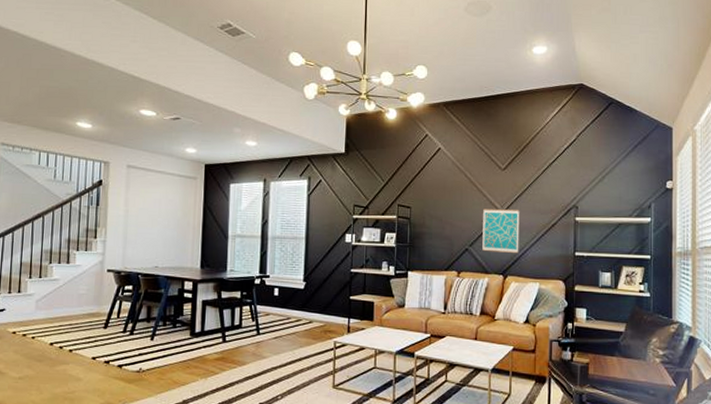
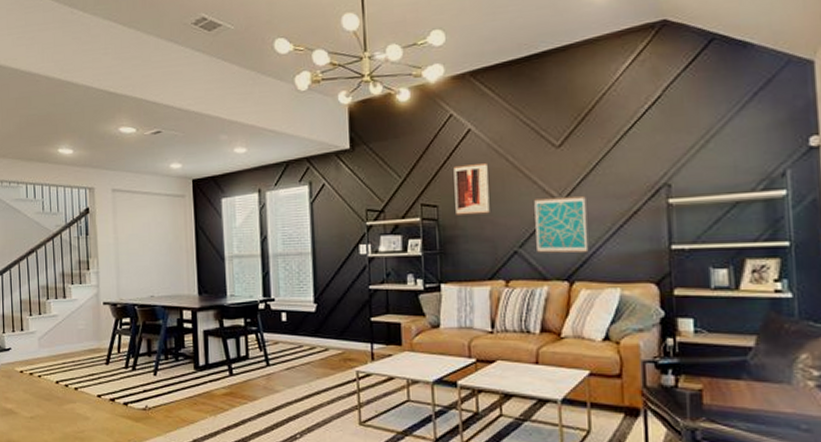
wall art: none [424,176,451,217] -> present [453,164,490,215]

